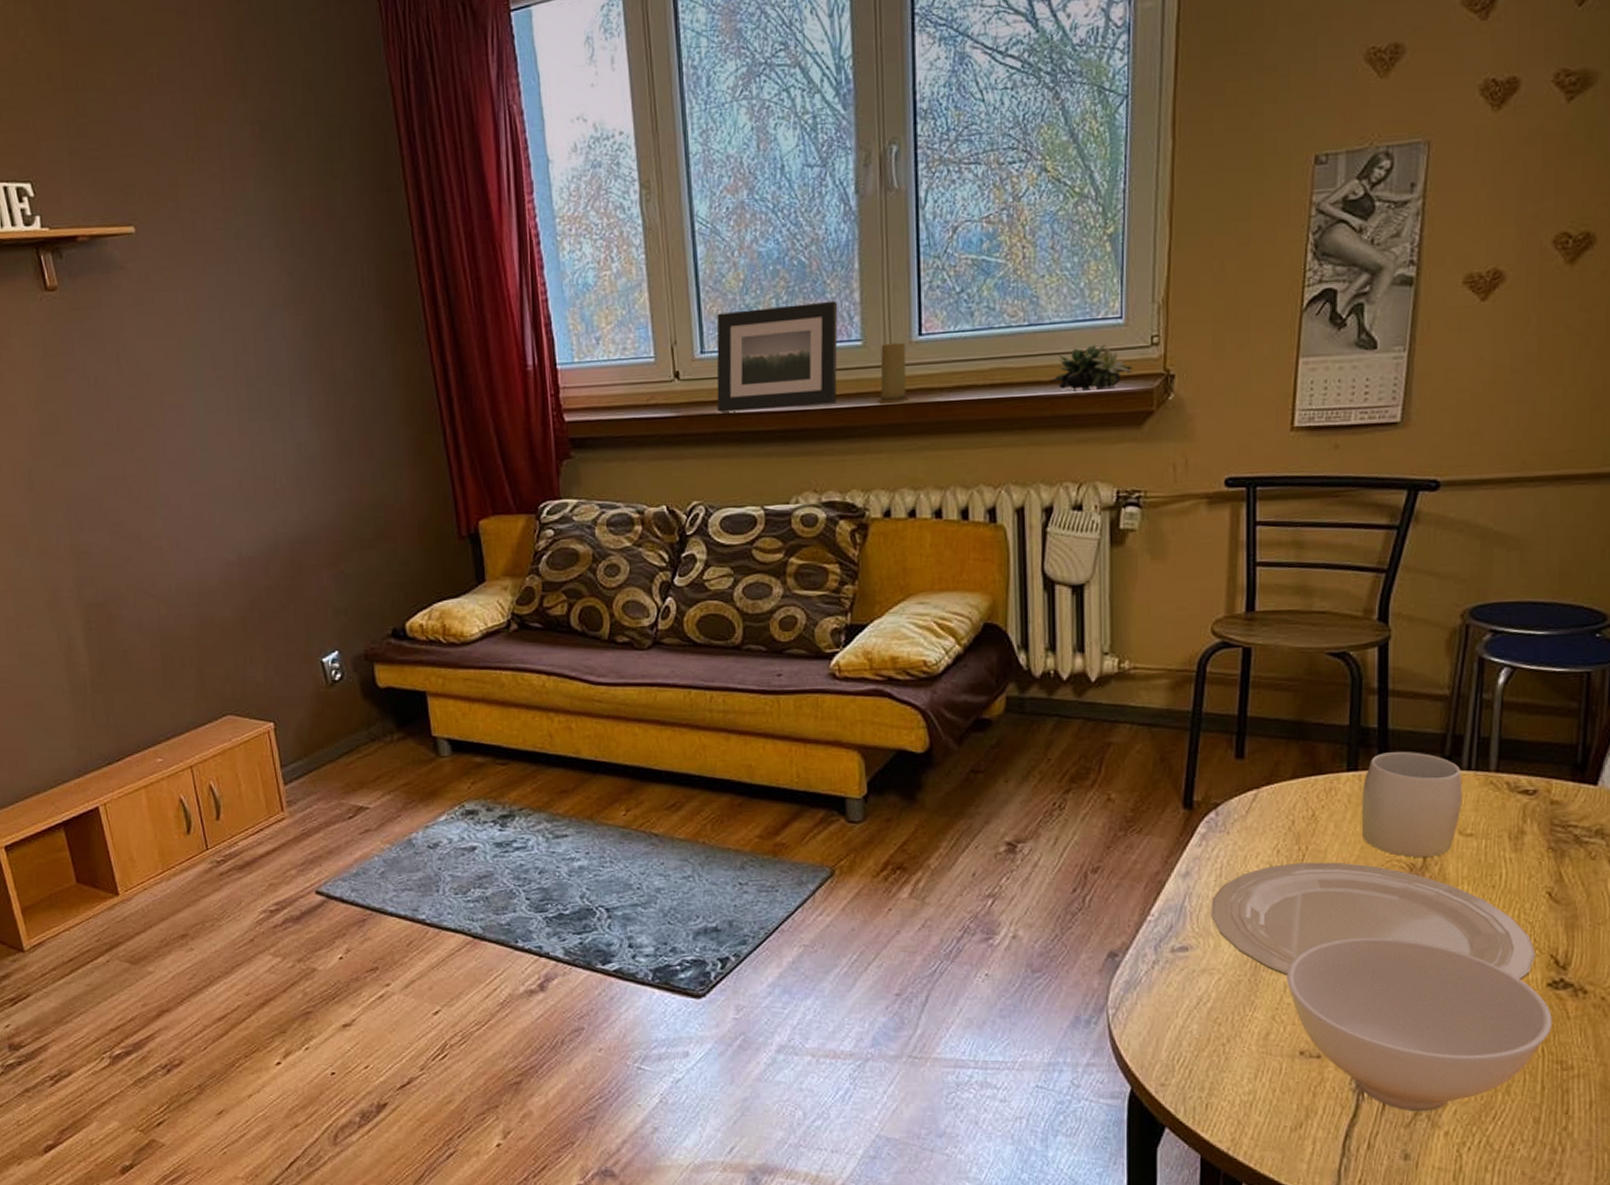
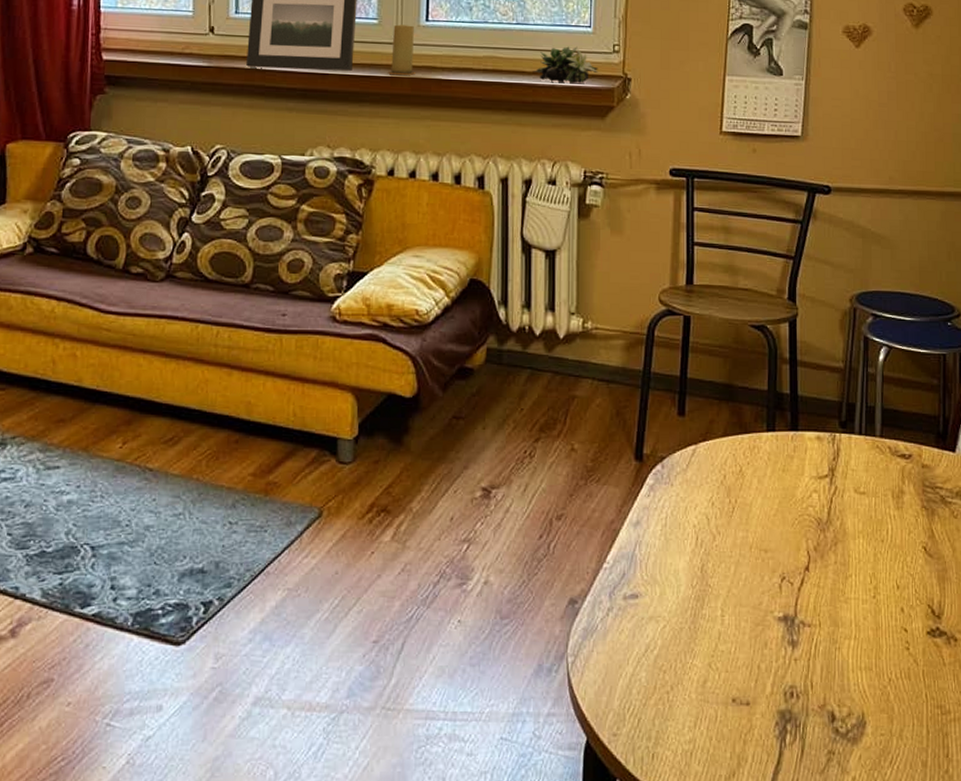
plate: present [1211,862,1536,981] -> none [657,514,917,629]
bowl: present [1285,937,1552,1112] -> none [720,586,932,758]
mug: present [1361,752,1463,857] -> none [778,416,856,512]

